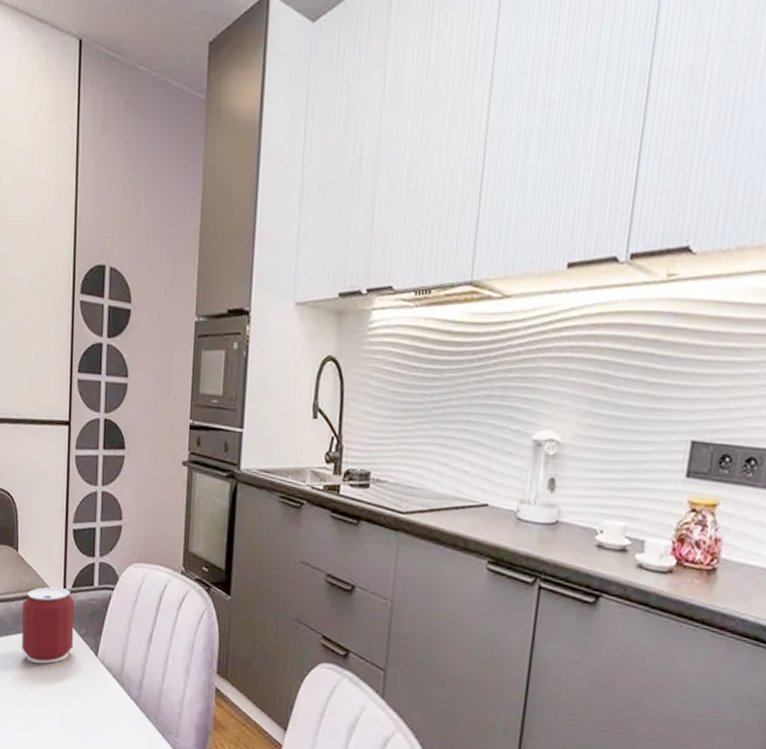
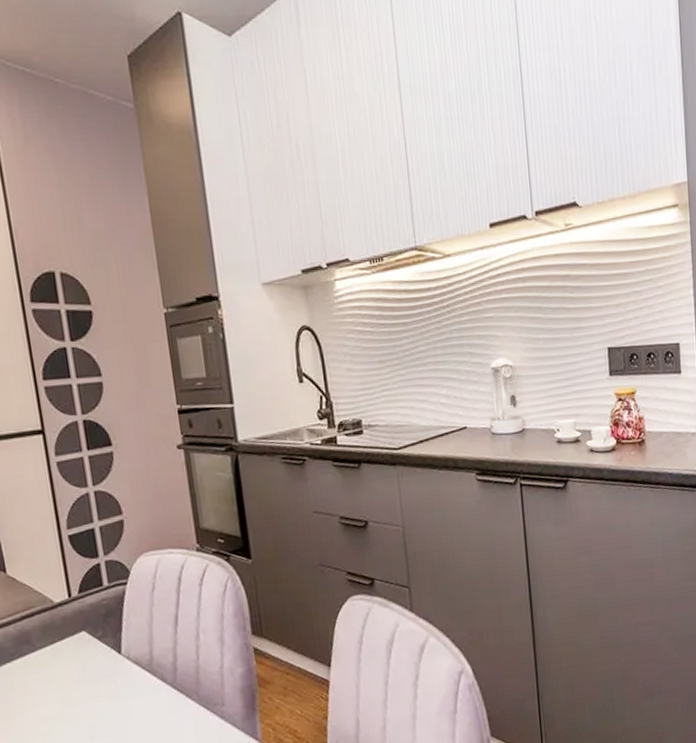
can: present [21,587,75,664] -> none [21,596,92,681]

